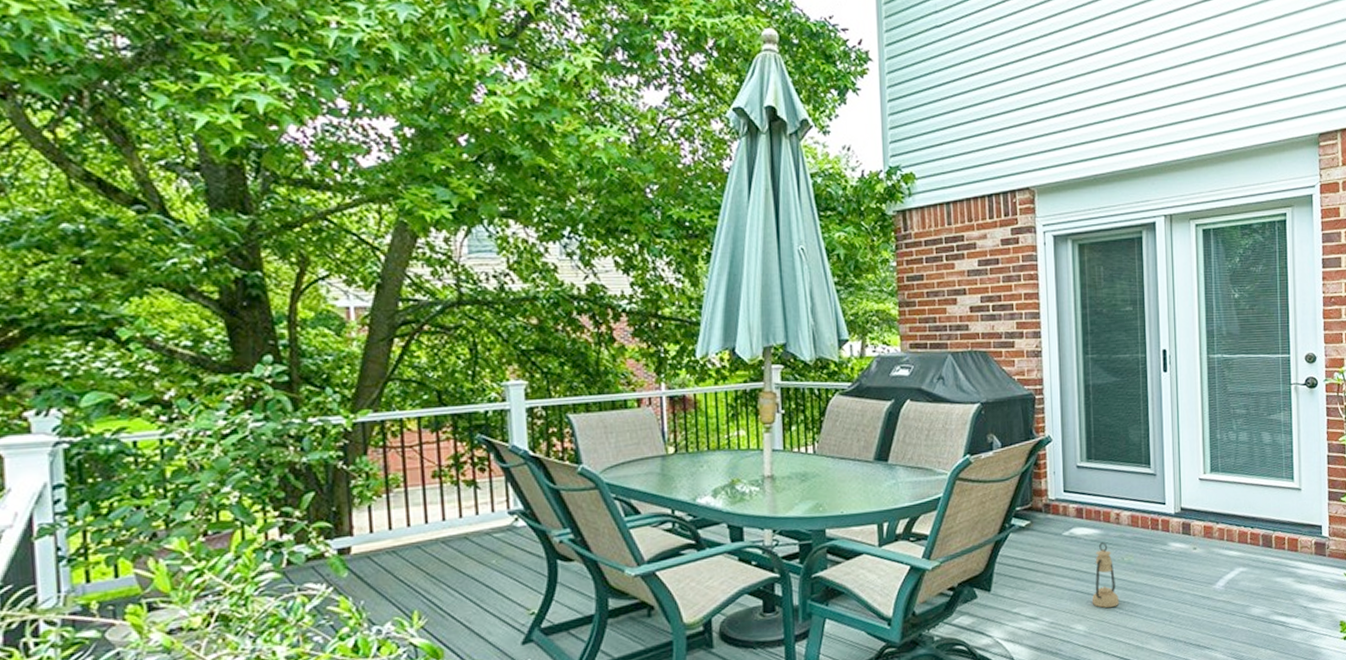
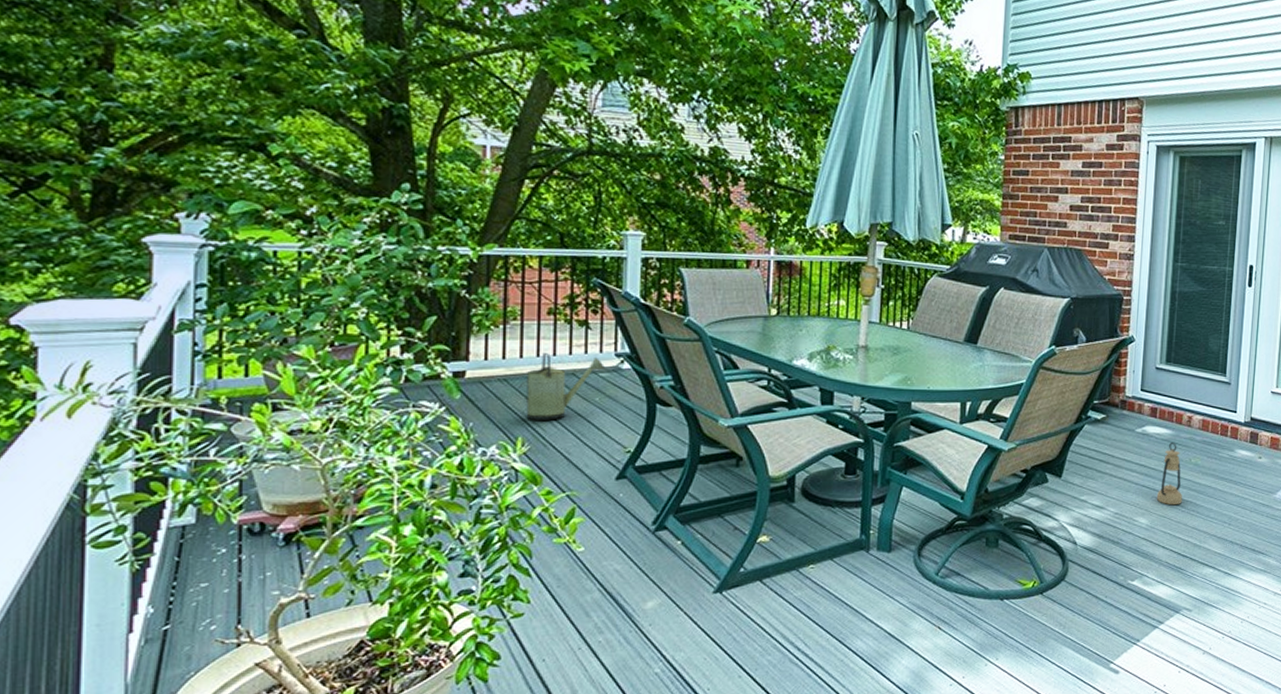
watering can: none [409,516,500,591] -> present [518,353,606,420]

